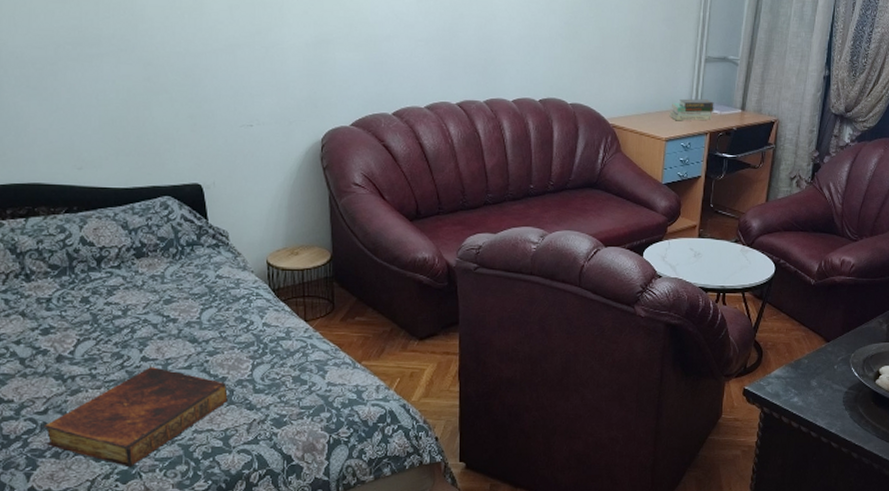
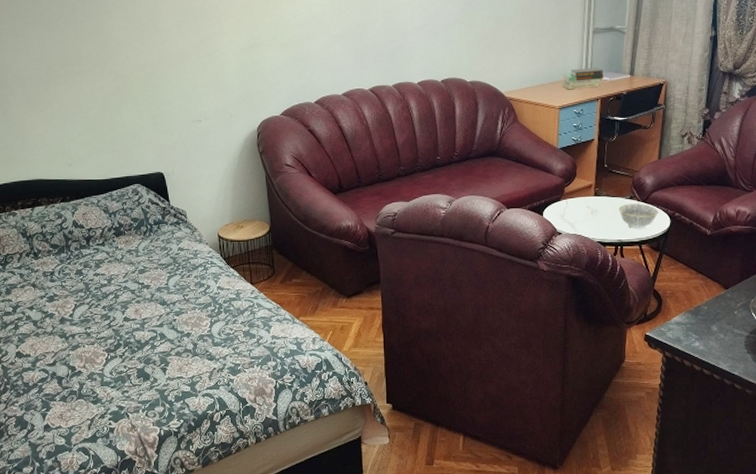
book: present [43,367,228,468] -> none [53,326,193,409]
bowl: none [723,248,764,276] -> present [619,204,659,230]

